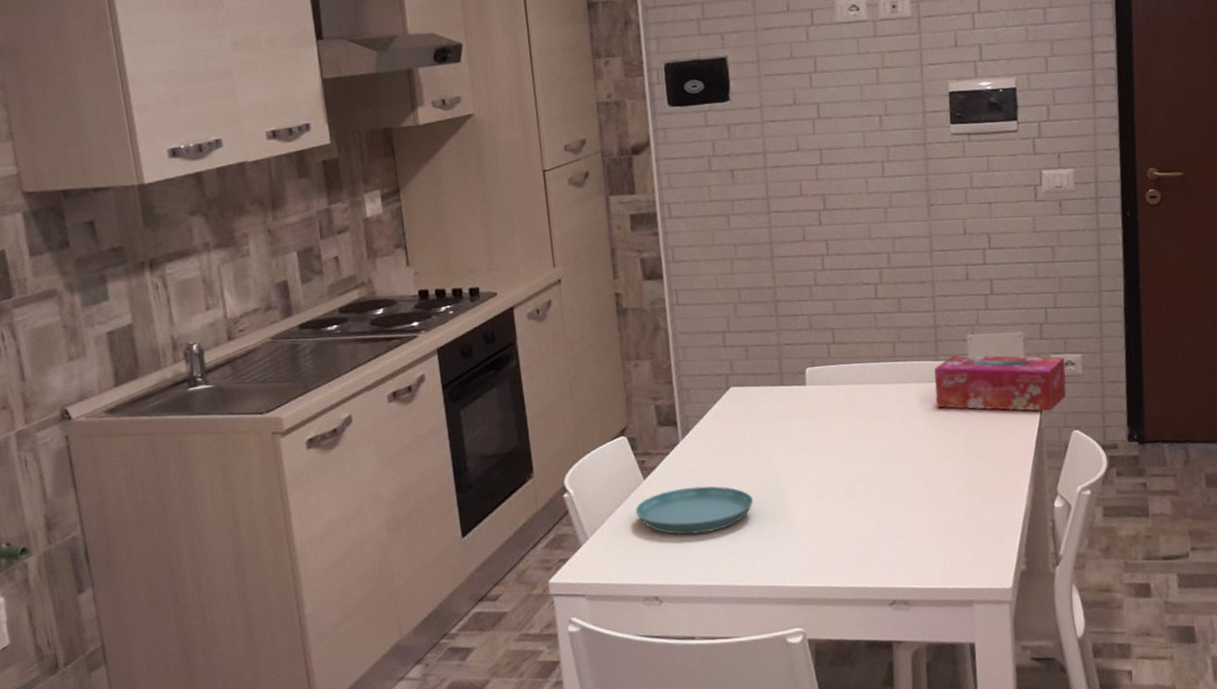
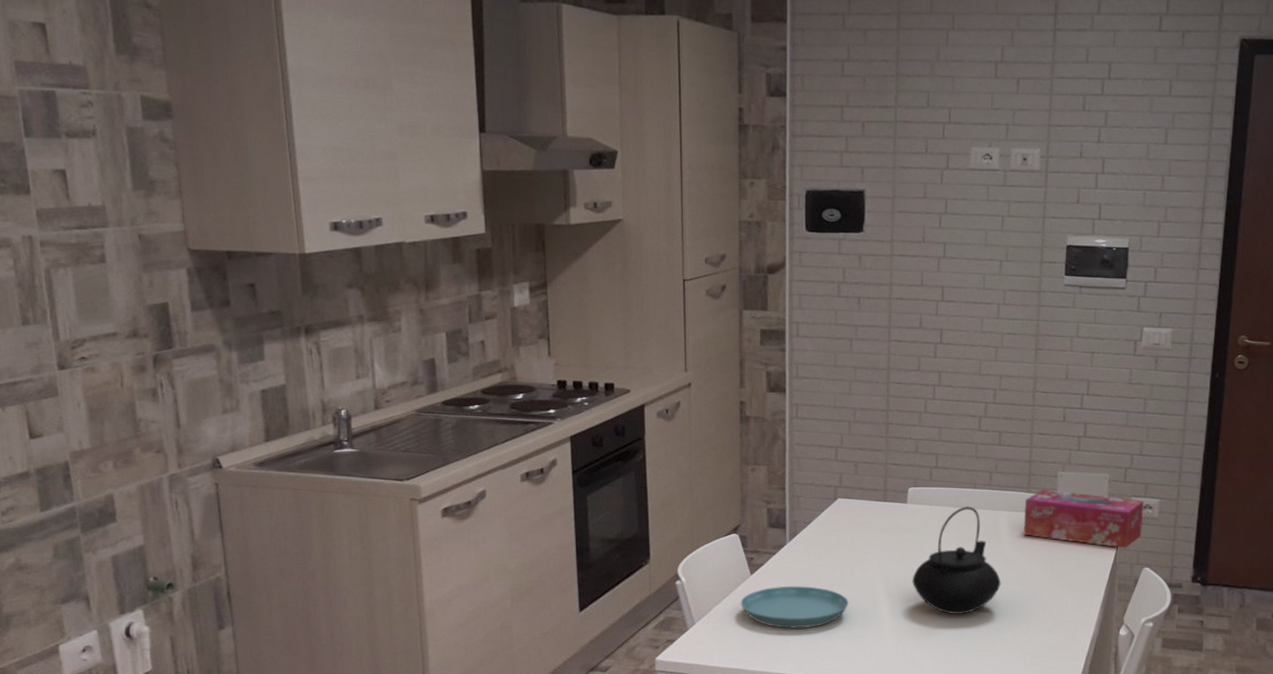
teapot: none [820,381,918,502] -> present [912,505,1001,615]

